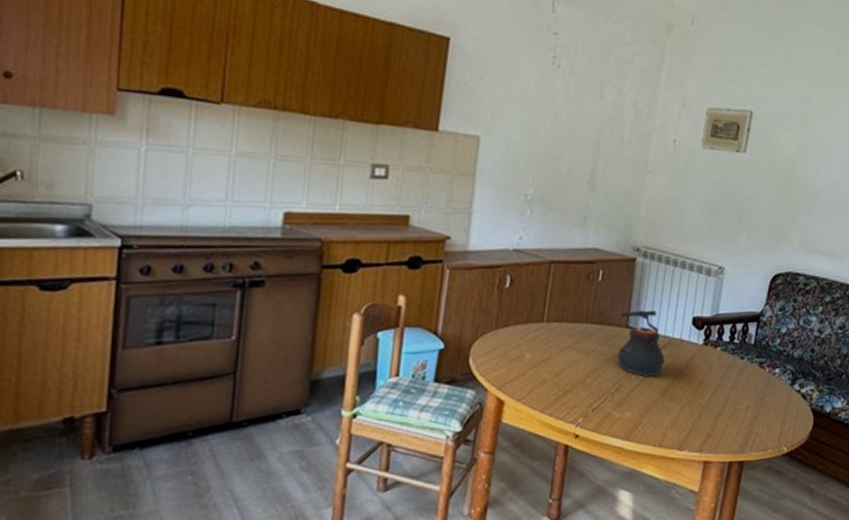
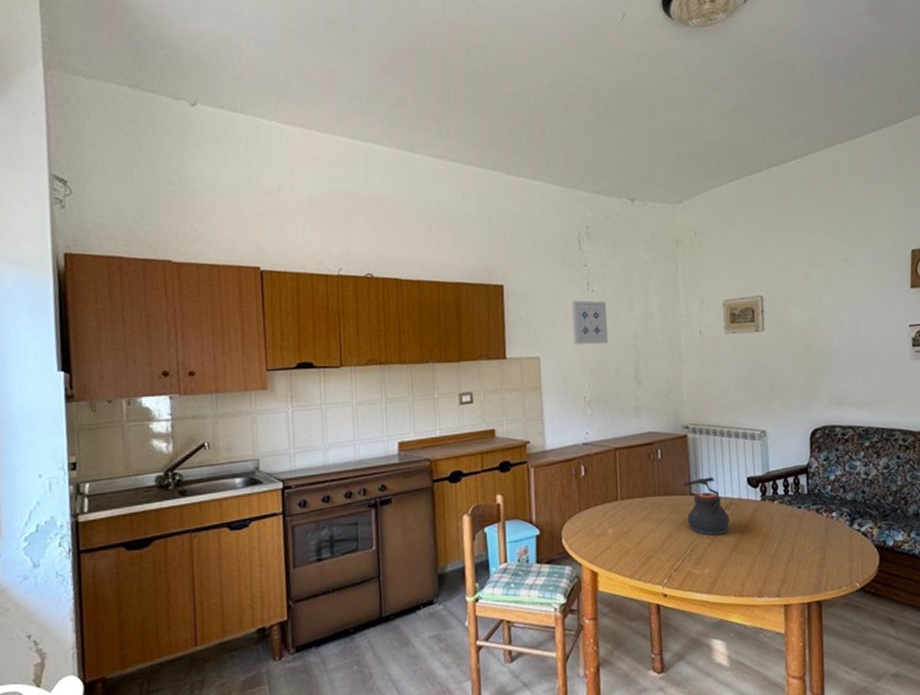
wall art: none [525,74,573,135] -> present [572,300,609,345]

